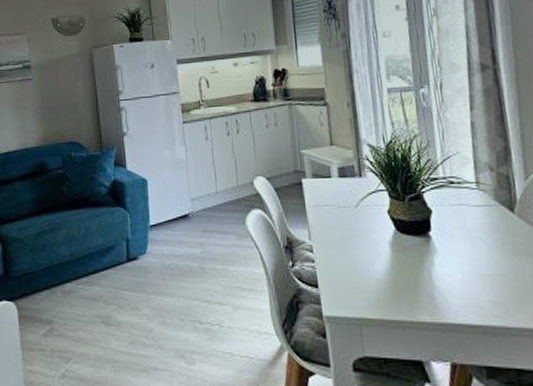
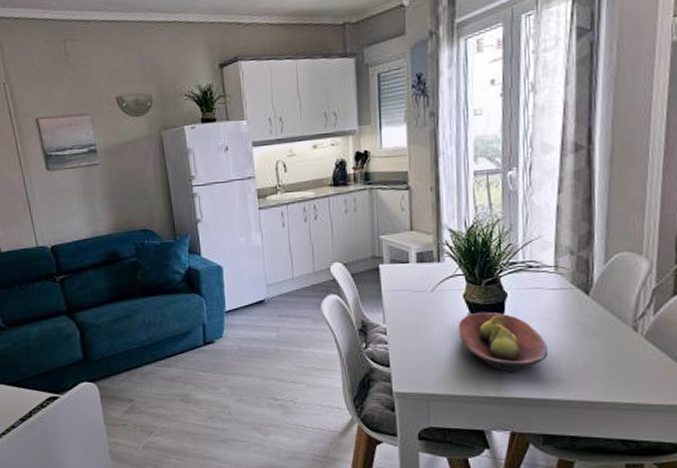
fruit bowl: none [385,229,481,296] -> present [458,312,549,373]

